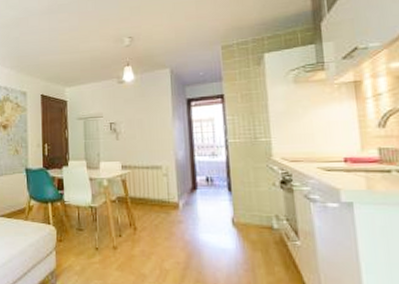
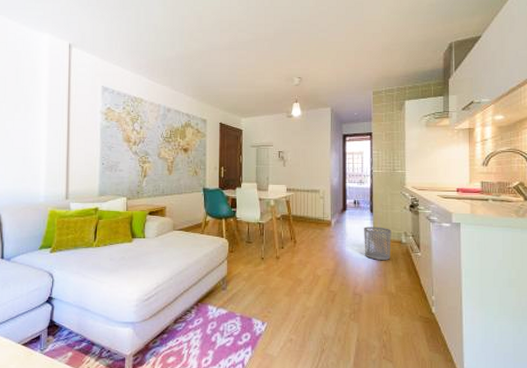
waste bin: none [221,209,259,252] -> present [364,226,392,261]

